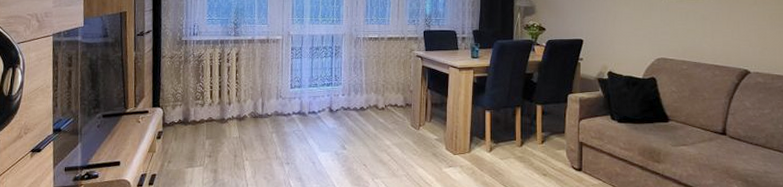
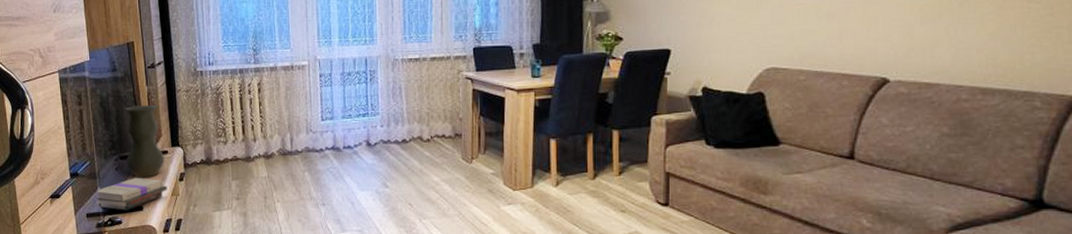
books: none [75,134,145,166] -> present [96,177,168,211]
vase: none [108,68,145,136] -> present [124,104,165,179]

